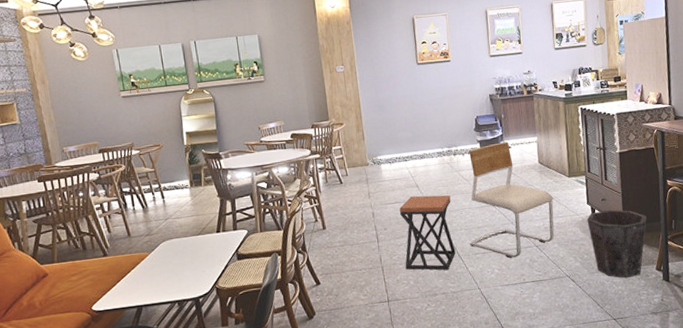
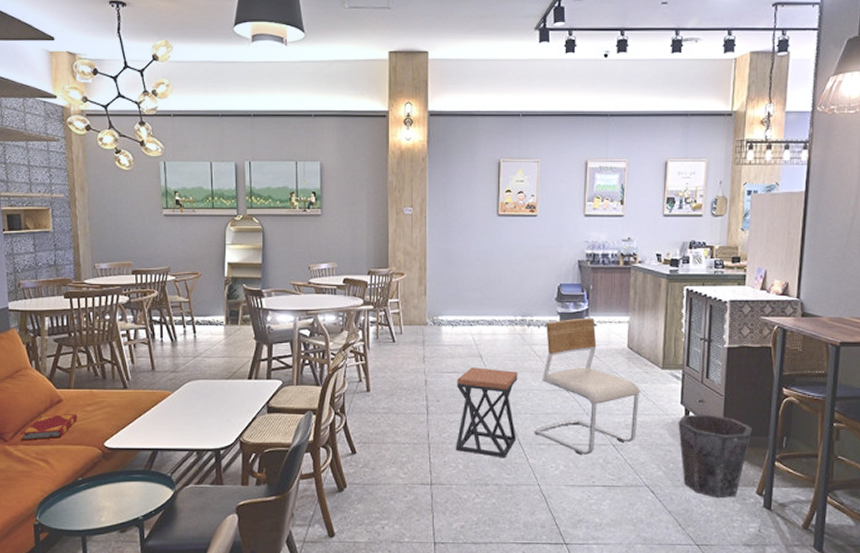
hardback book: none [11,285,64,316] -> present [20,414,78,441]

